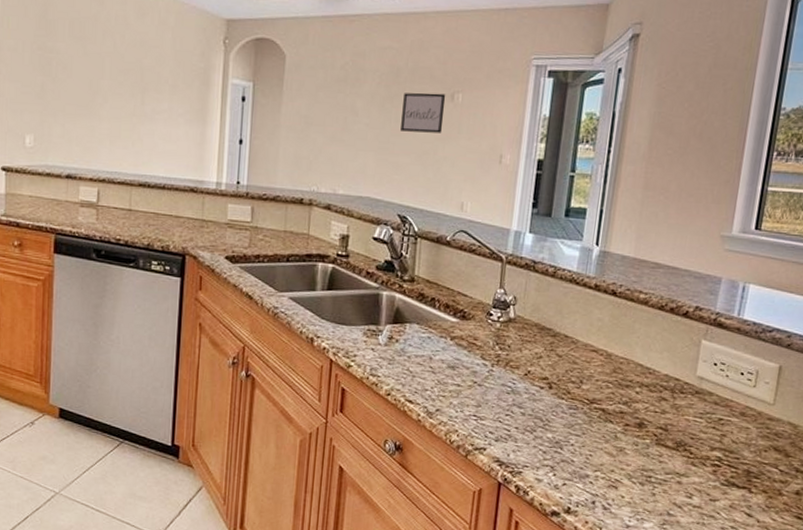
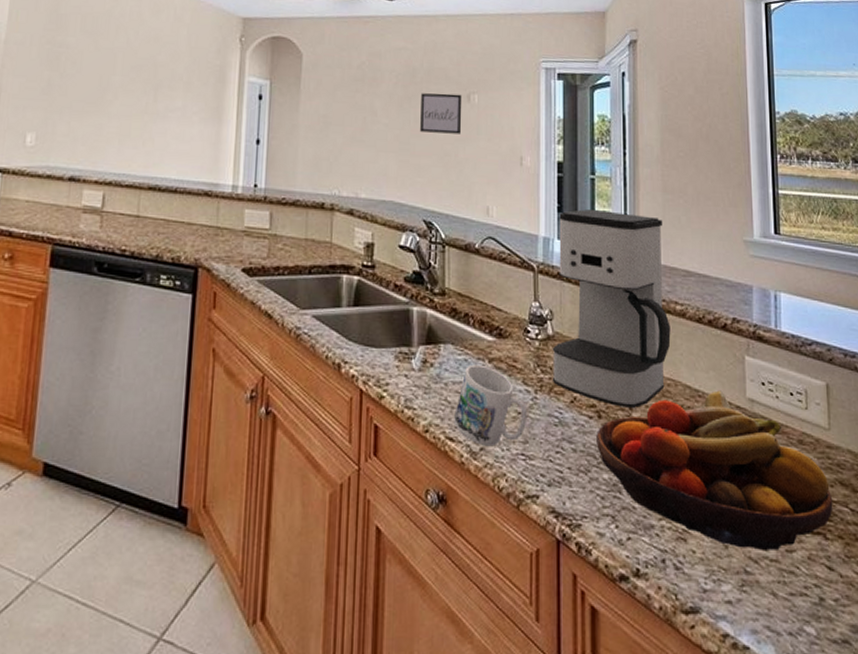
mug: none [413,341,483,409] -> present [453,364,528,447]
coffee maker: none [510,204,640,381] -> present [552,208,671,408]
fruit bowl: none [544,369,764,499] -> present [596,390,833,550]

